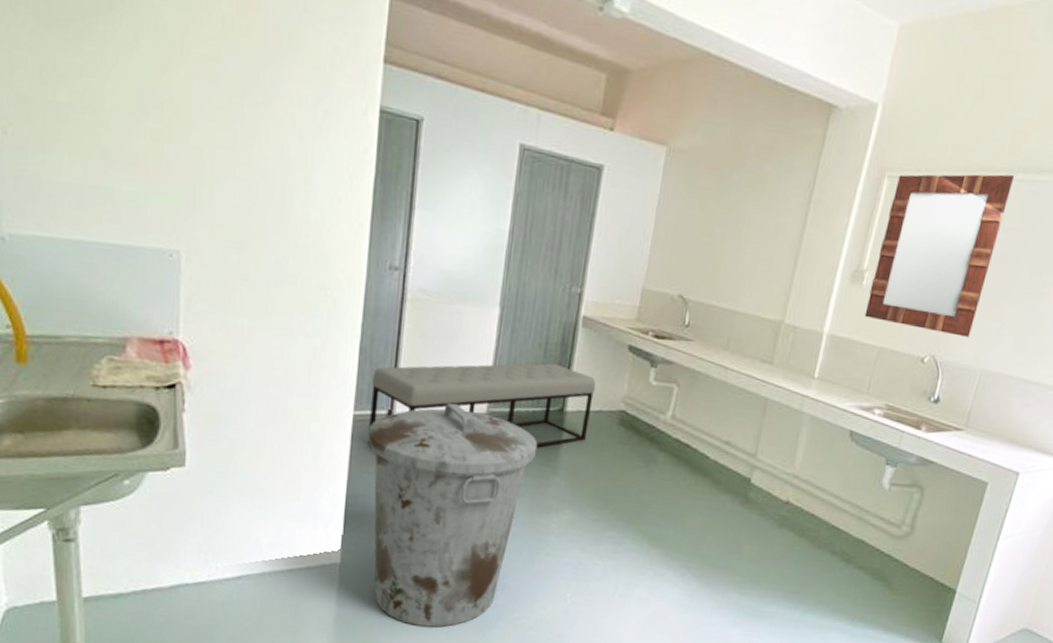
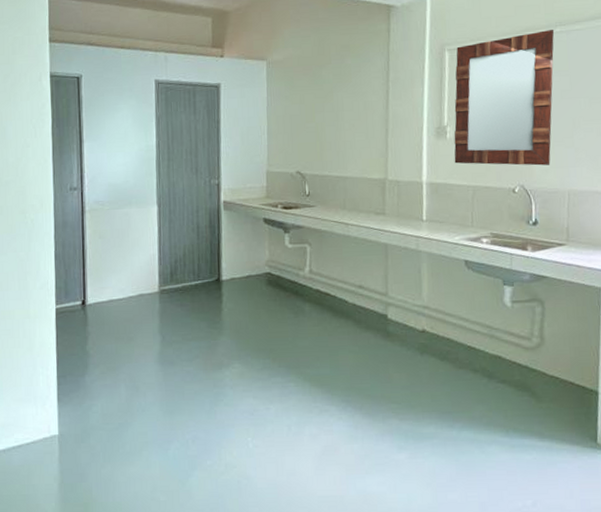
bench: present [368,363,596,448] -> none [67,242,243,331]
trash can: present [368,403,538,627] -> none [69,287,204,483]

